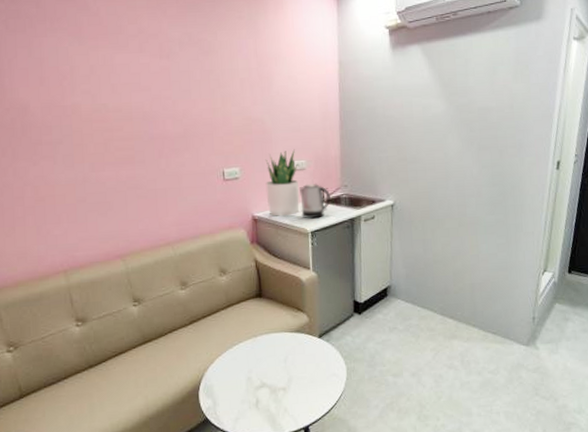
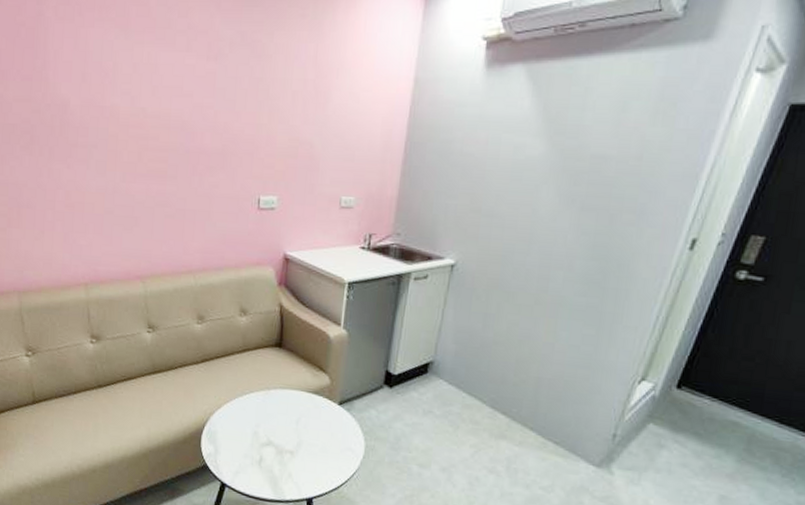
planter: present [265,149,300,216] -> none [303,182,345,260]
kettle: present [298,183,331,219] -> none [340,225,379,268]

